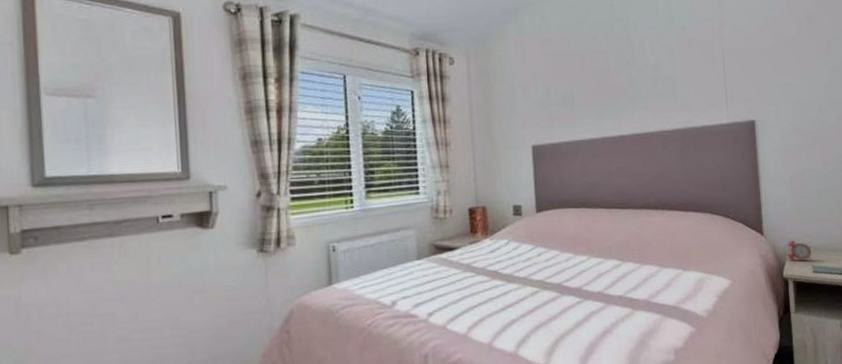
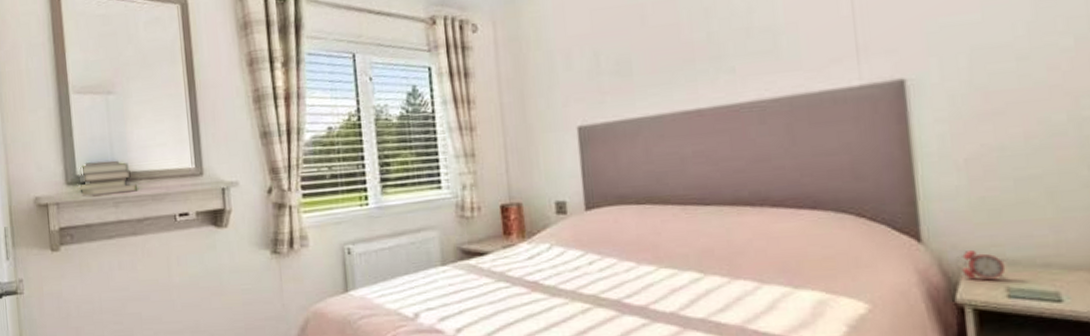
books: none [45,163,116,198] -> present [77,160,137,197]

